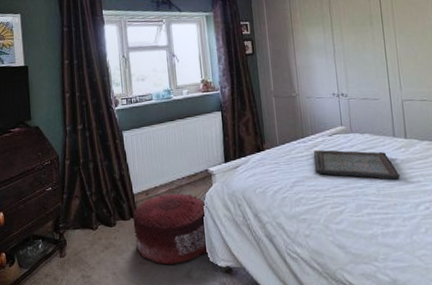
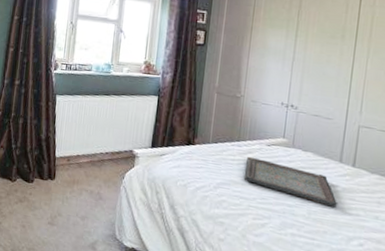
pouf: present [132,192,208,265] -> none [48,163,125,234]

